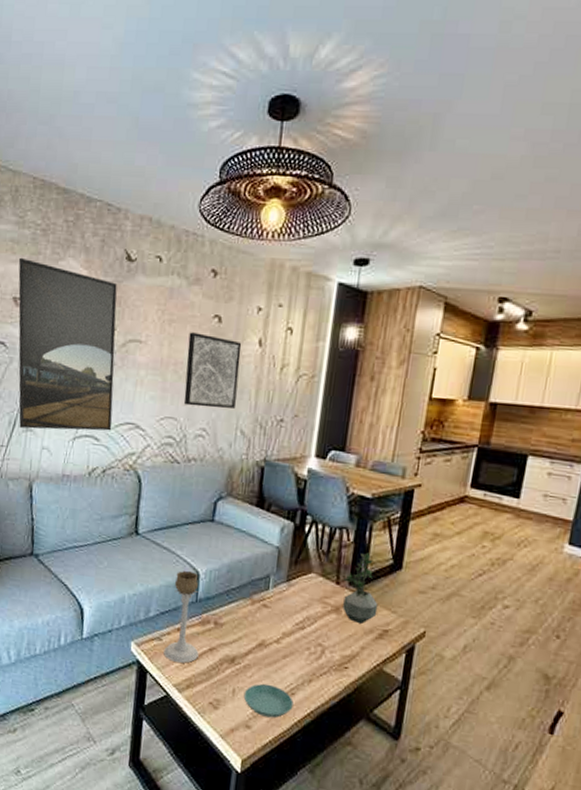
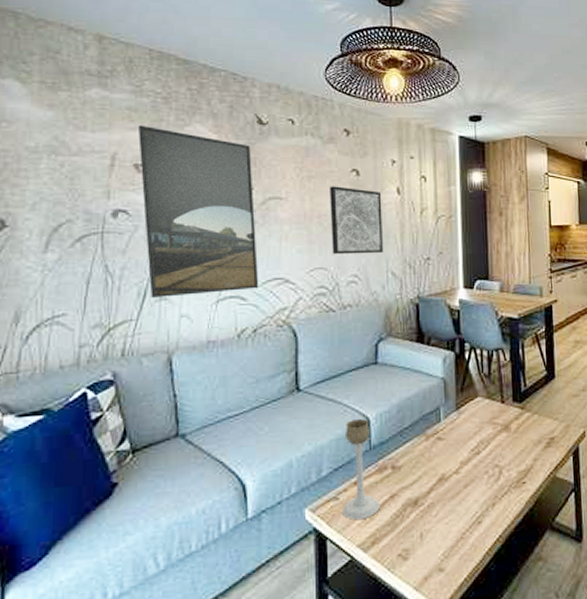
saucer: present [243,683,294,719] -> none [432,518,482,555]
potted plant: present [343,552,378,625] -> none [507,368,542,438]

